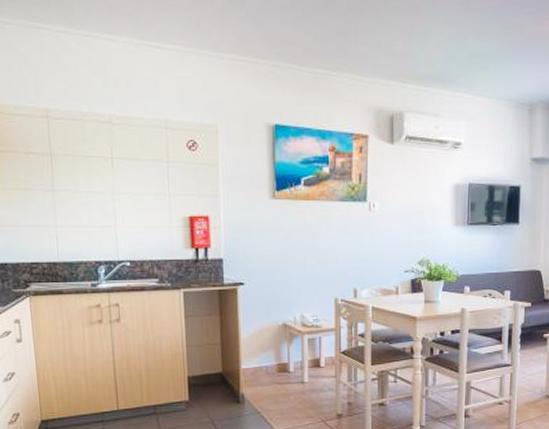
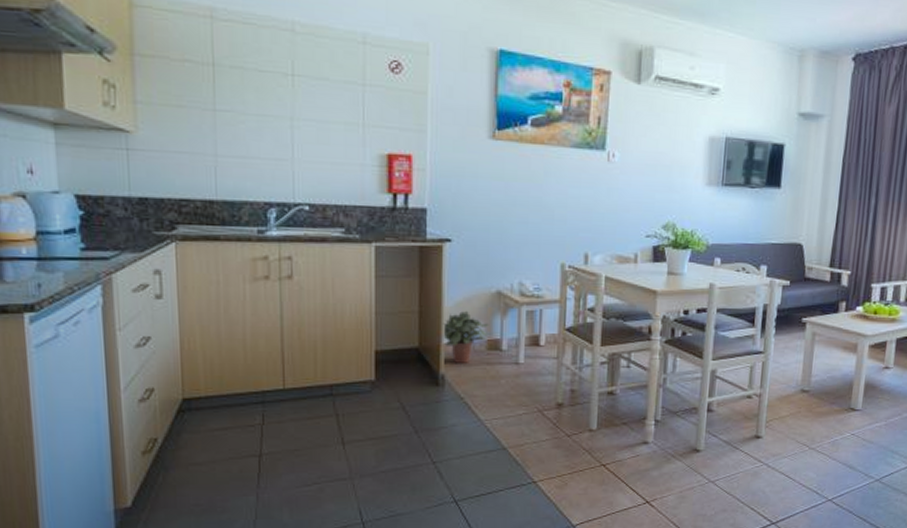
potted plant: none [240,340,278,384] -> present [442,310,489,363]

